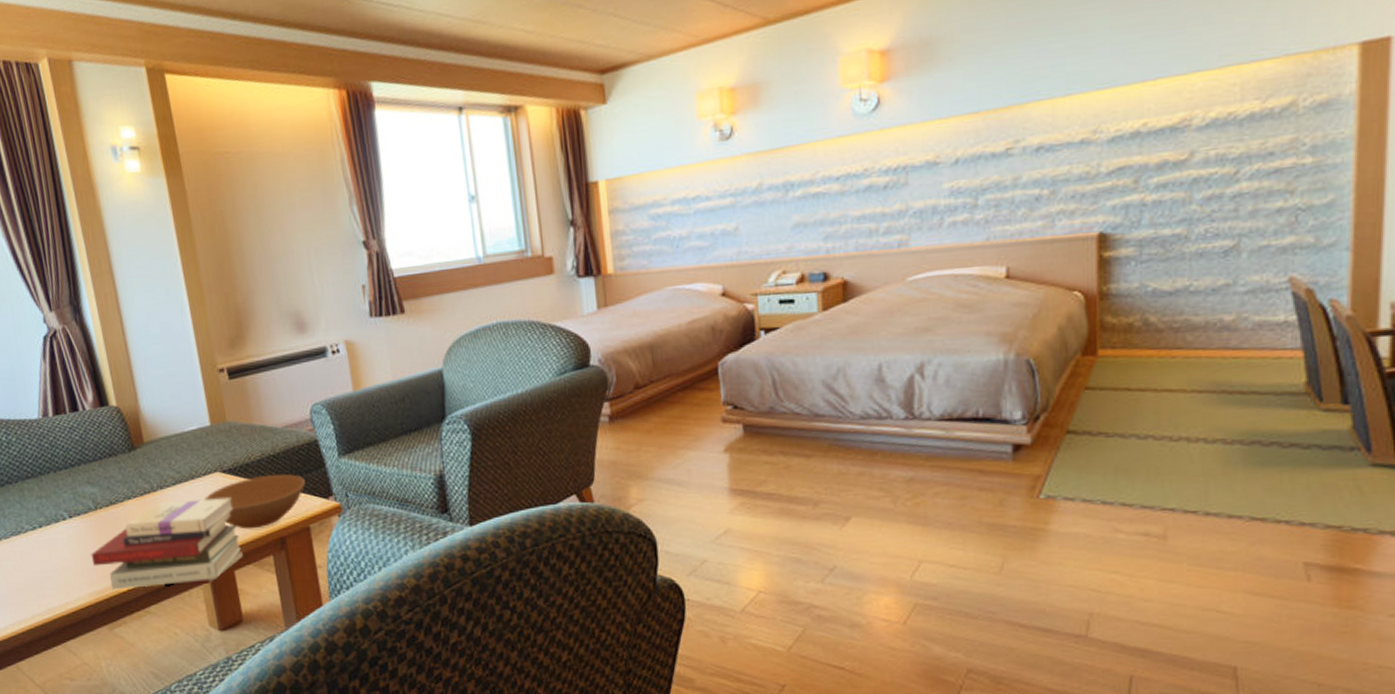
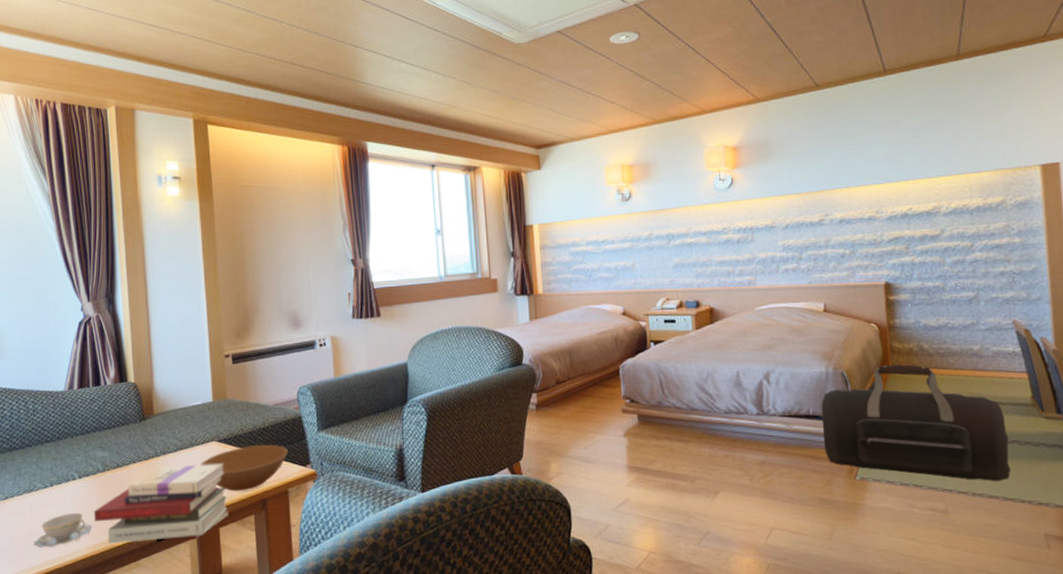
teacup: none [30,556,92,595] -> present [34,512,93,548]
duffel bag: none [995,345,1265,496] -> present [821,364,1011,481]

